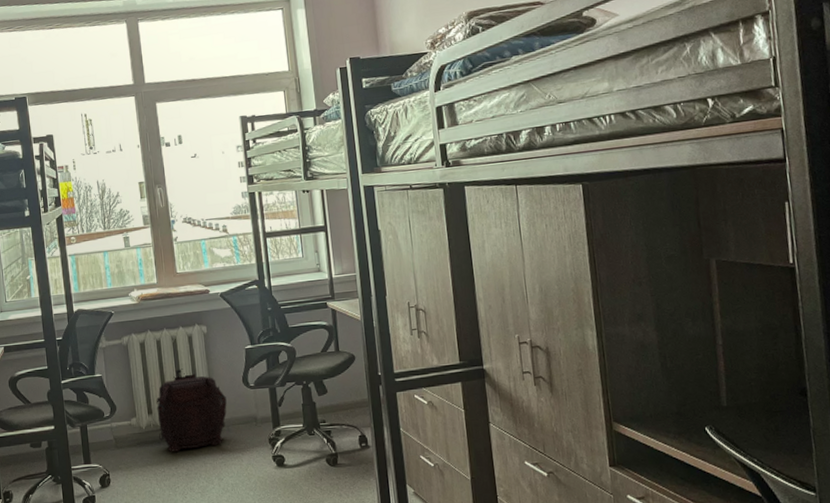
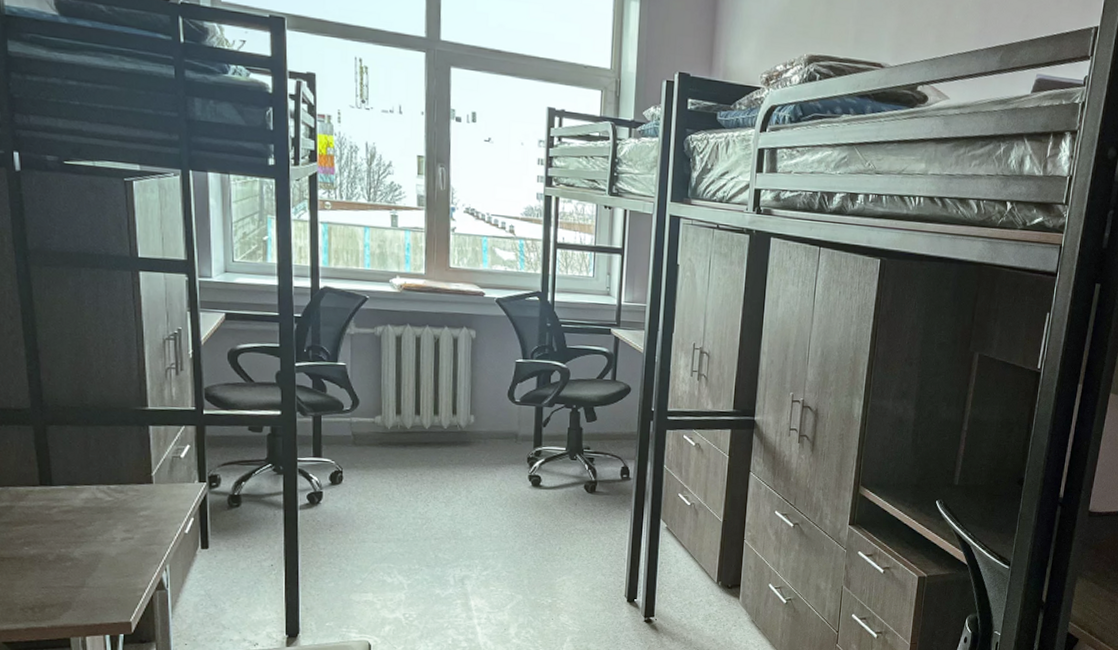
backpack: present [156,368,227,452] -> none [406,371,487,458]

